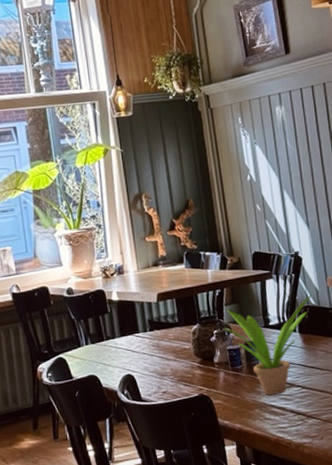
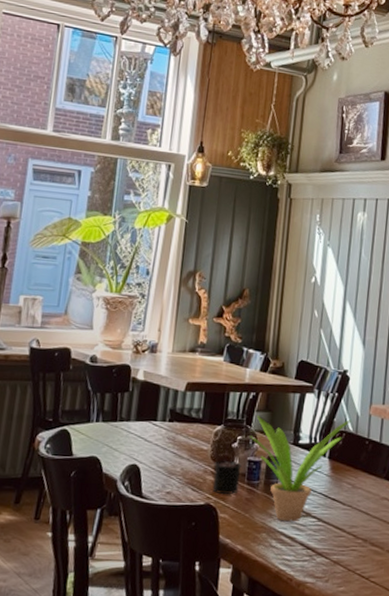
candle: none [198,345,226,384] -> present [212,453,242,494]

